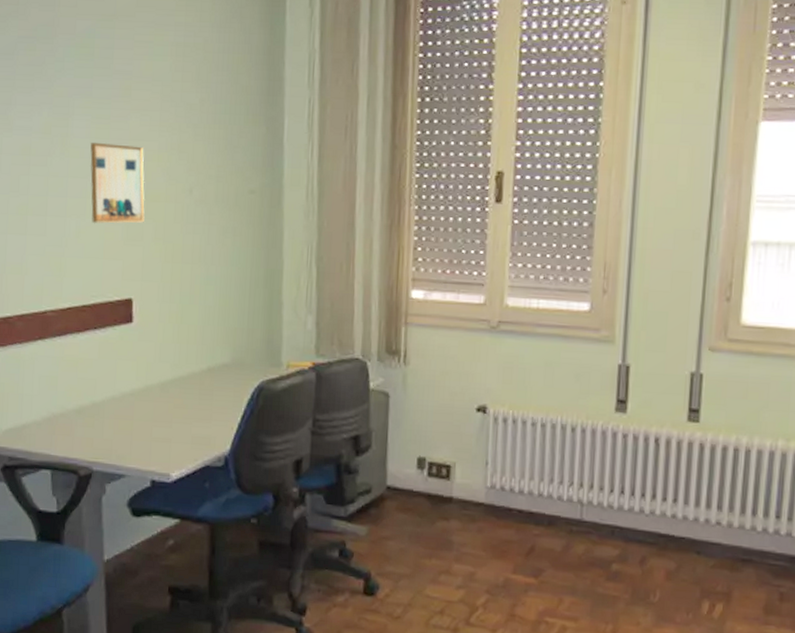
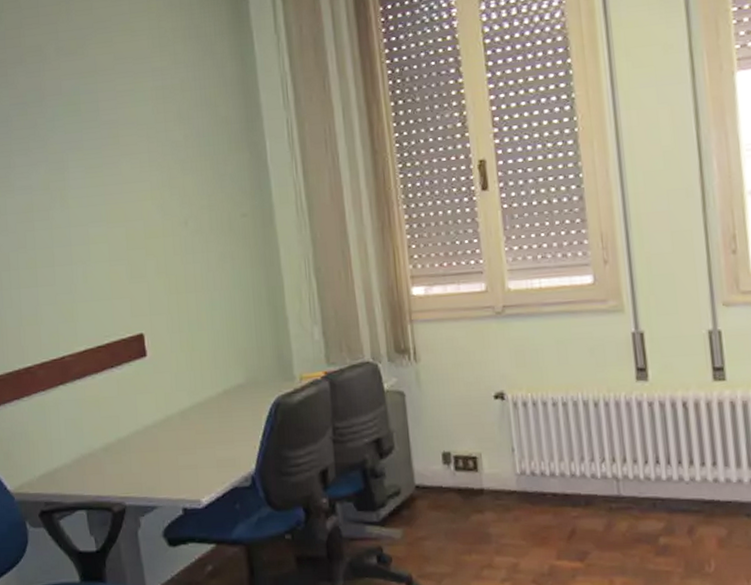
wall art: present [90,142,145,224] -> none [87,188,146,268]

